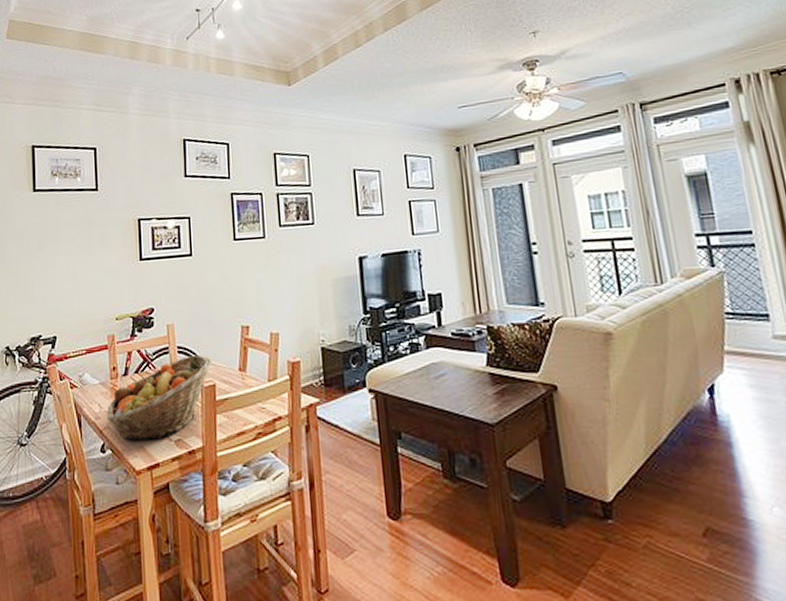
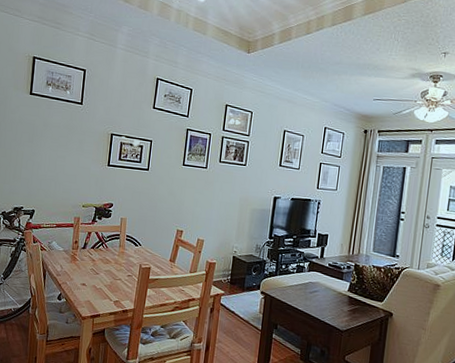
fruit basket: present [106,354,213,441] -> none [65,243,151,297]

